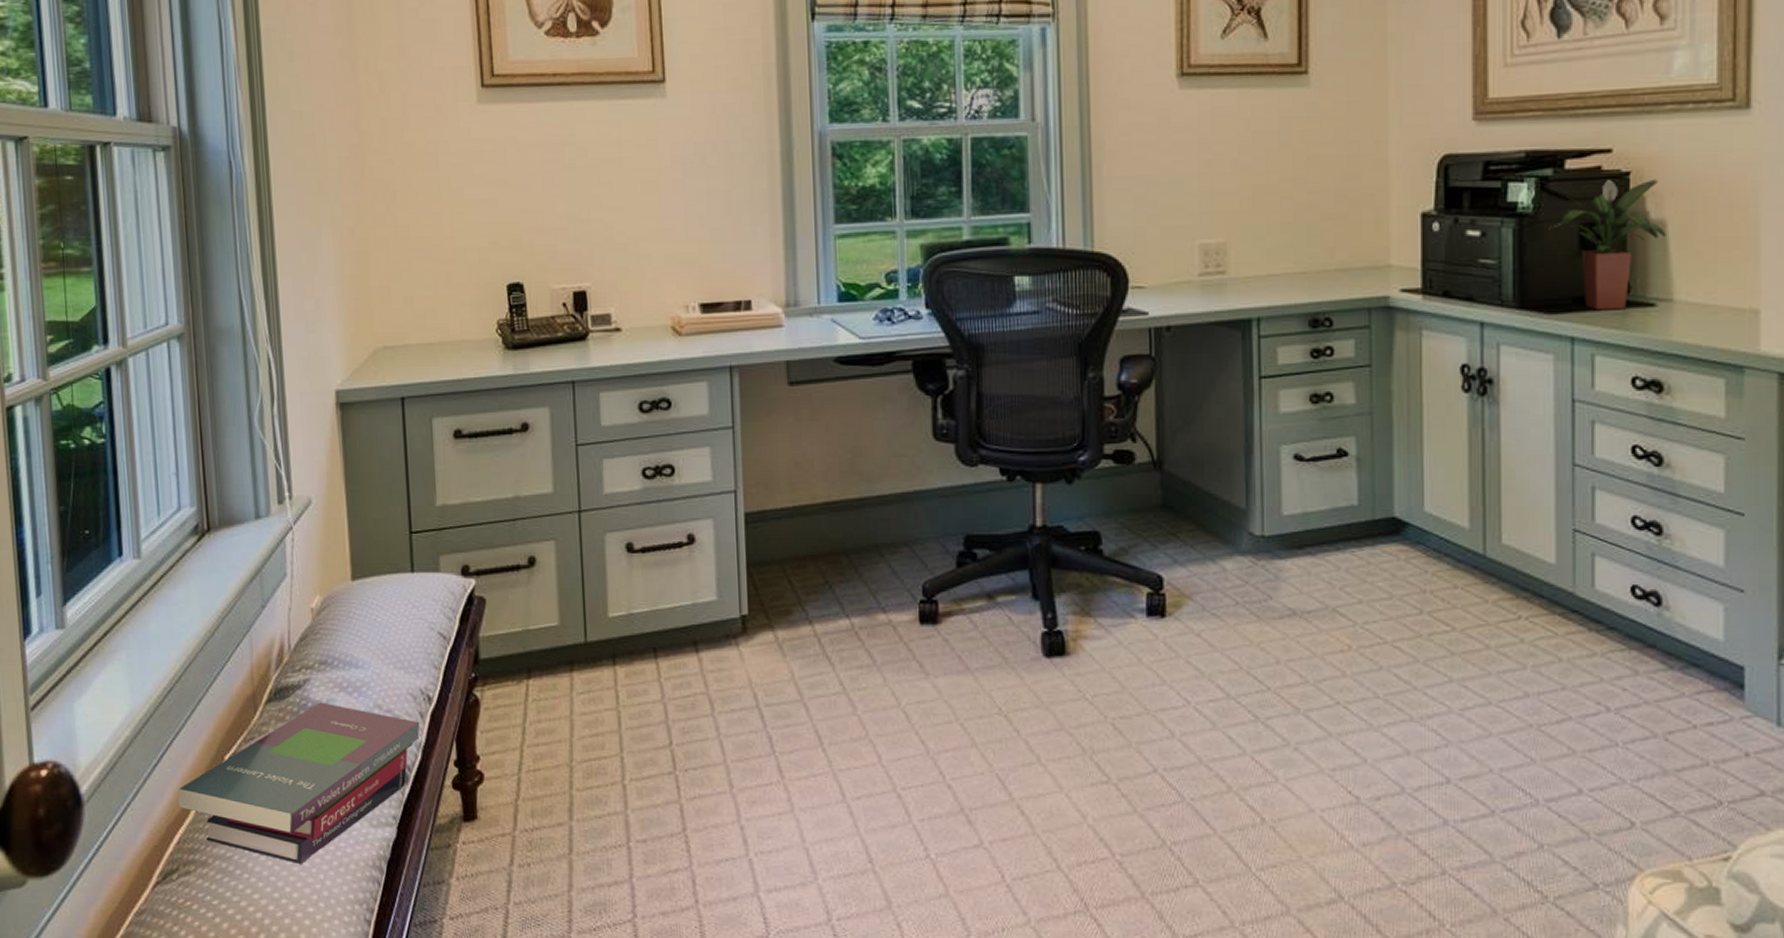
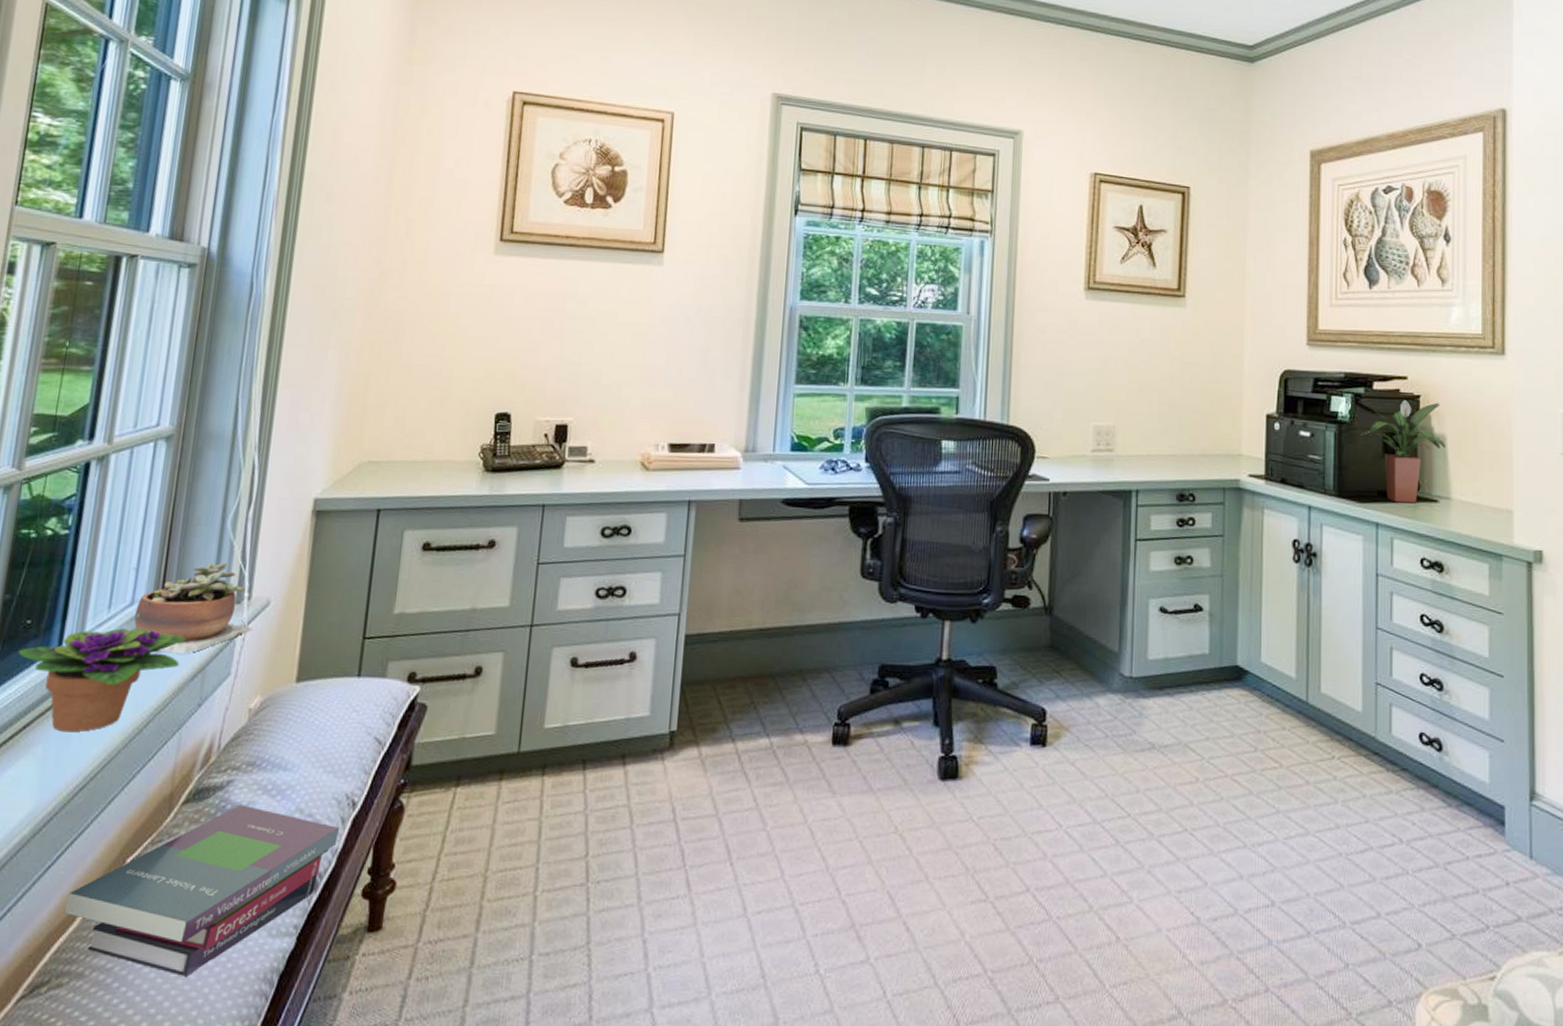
potted flower: none [84,534,237,638] -> present [18,628,186,733]
succulent plant: none [184,462,301,557] -> present [134,562,254,654]

